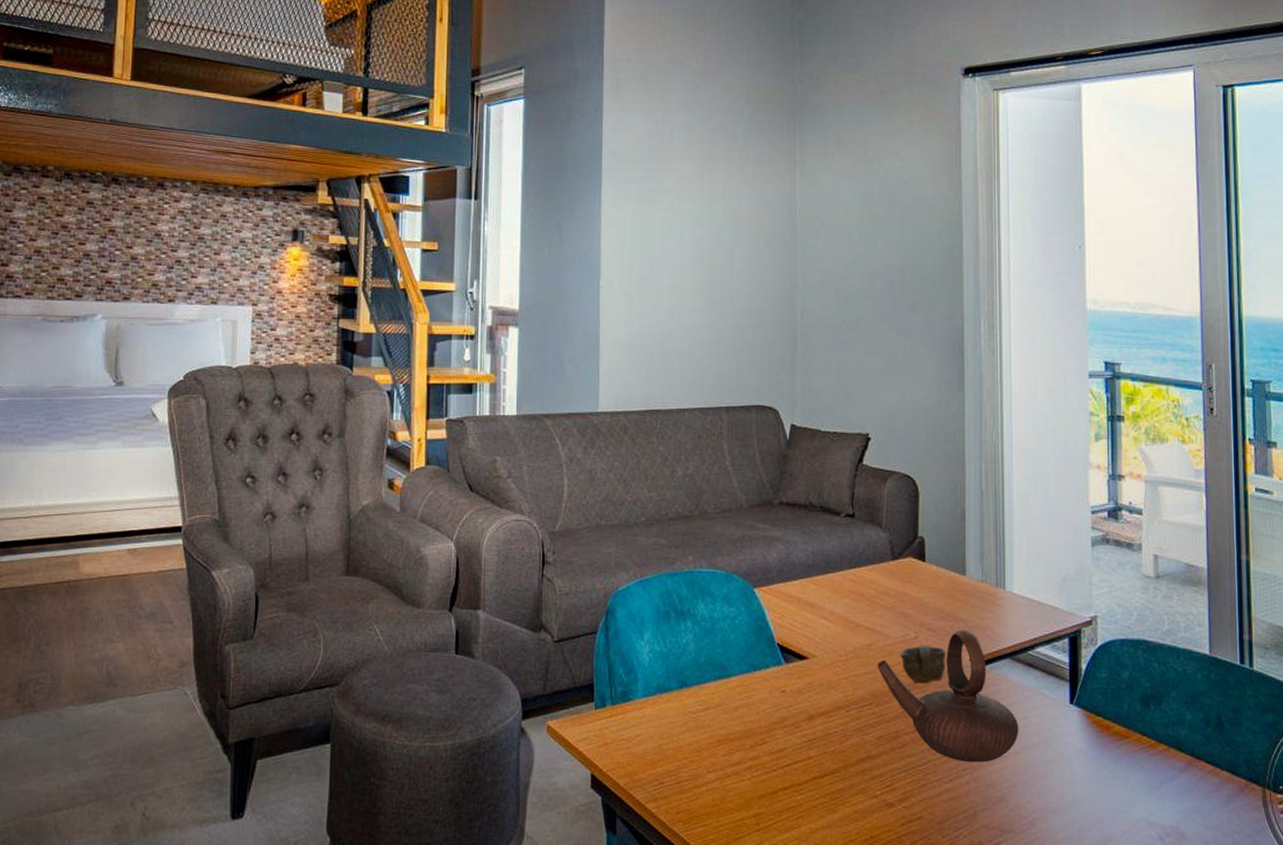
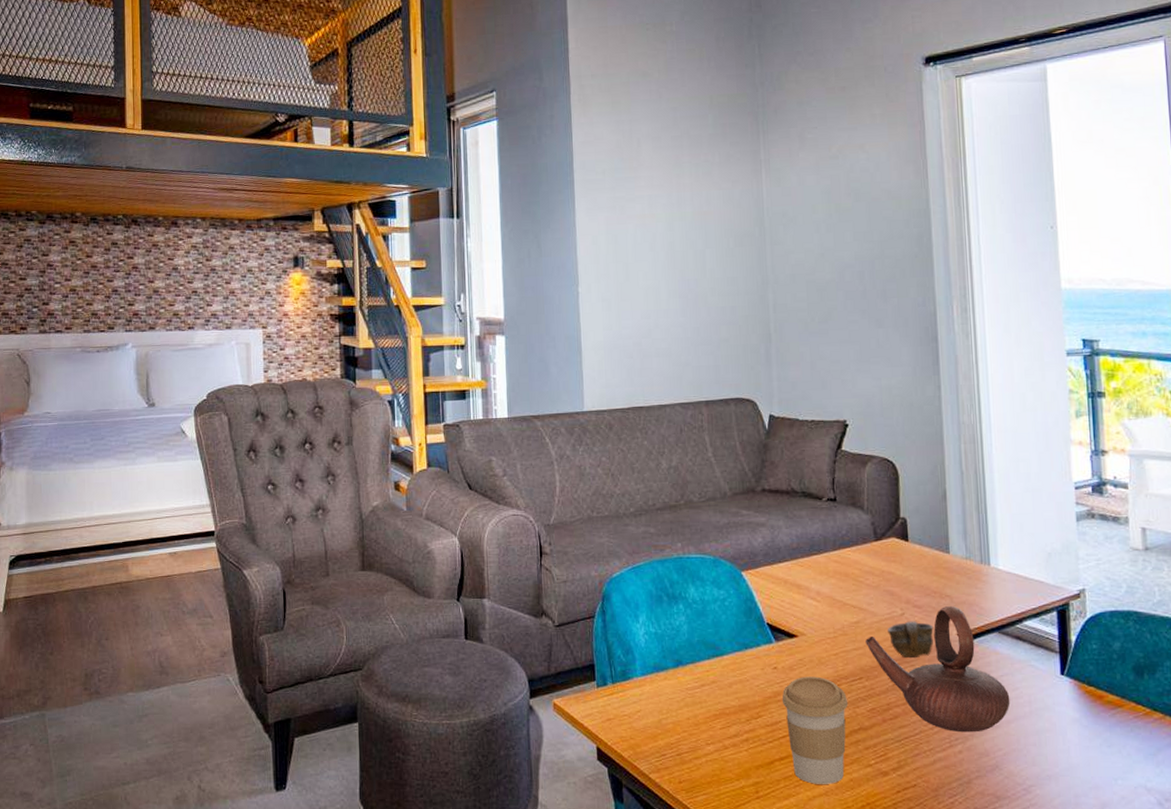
coffee cup: none [788,701,857,816] -> present [782,676,849,784]

